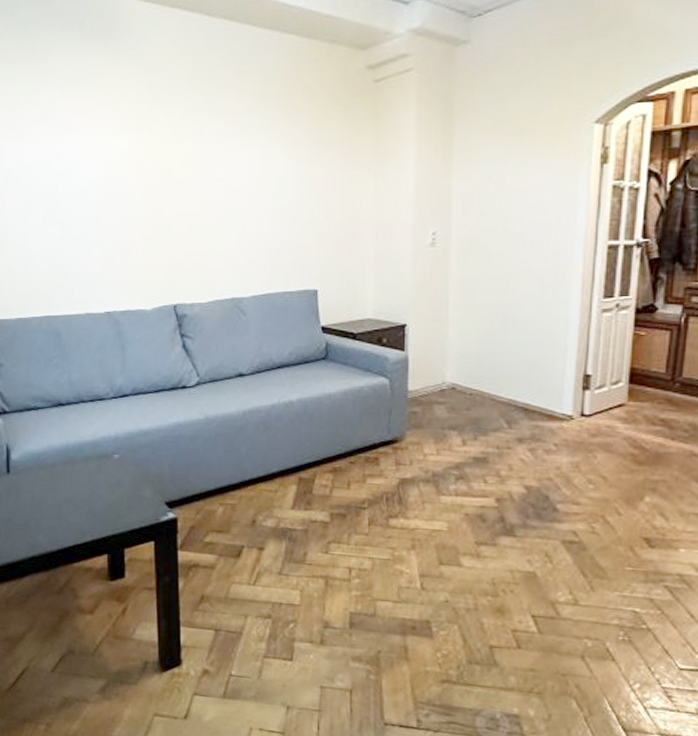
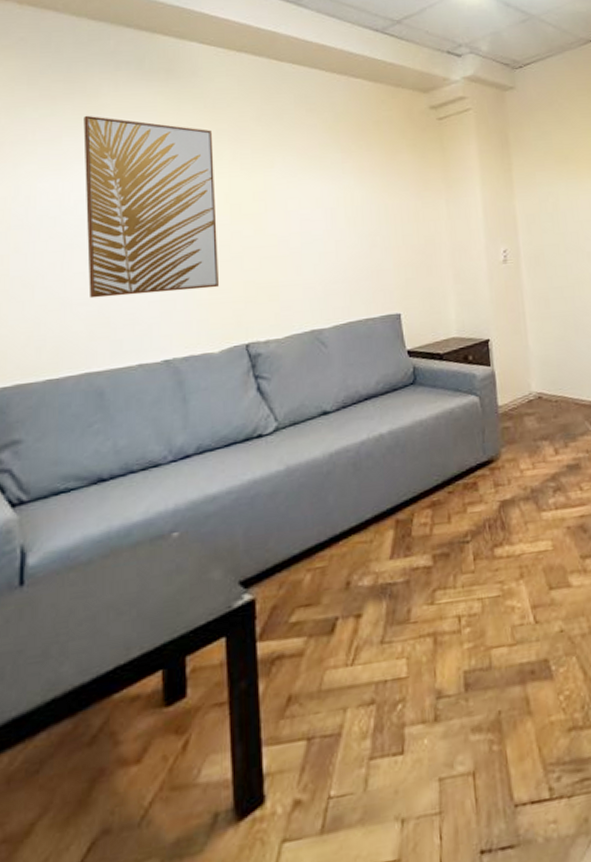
wall art: none [36,78,151,252] -> present [83,115,219,299]

